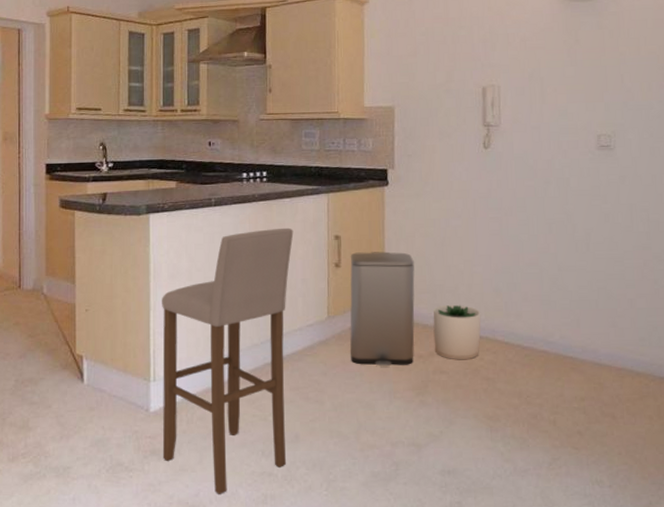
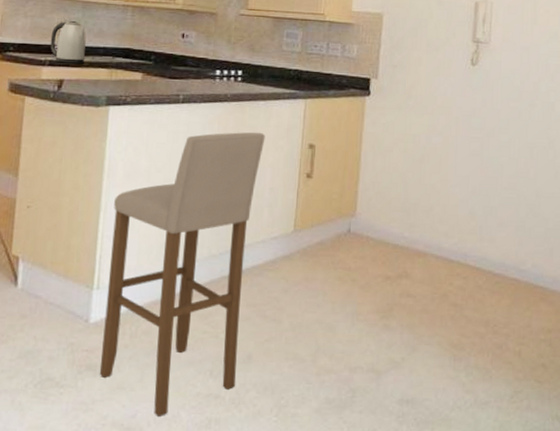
kettle: none [92,139,123,178] -> present [50,21,86,64]
pedal bin: present [350,251,415,367] -> none [315,163,390,287]
planter: present [433,304,481,360] -> none [403,224,454,284]

